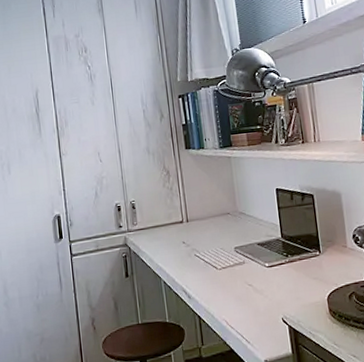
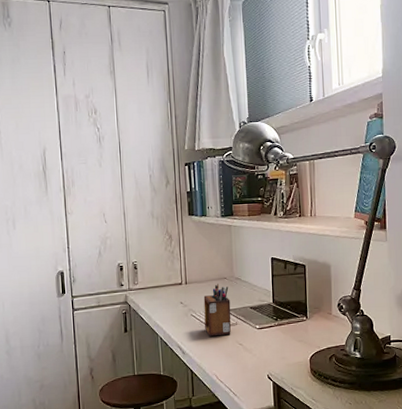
desk organizer: none [206,220,239,278] -> present [203,284,231,337]

